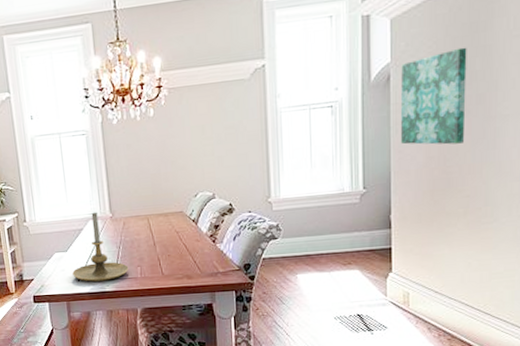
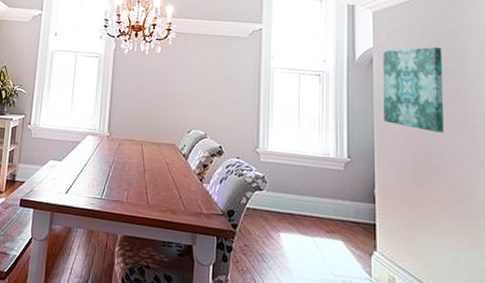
candle holder: present [72,212,129,282] -> none [62,128,116,199]

